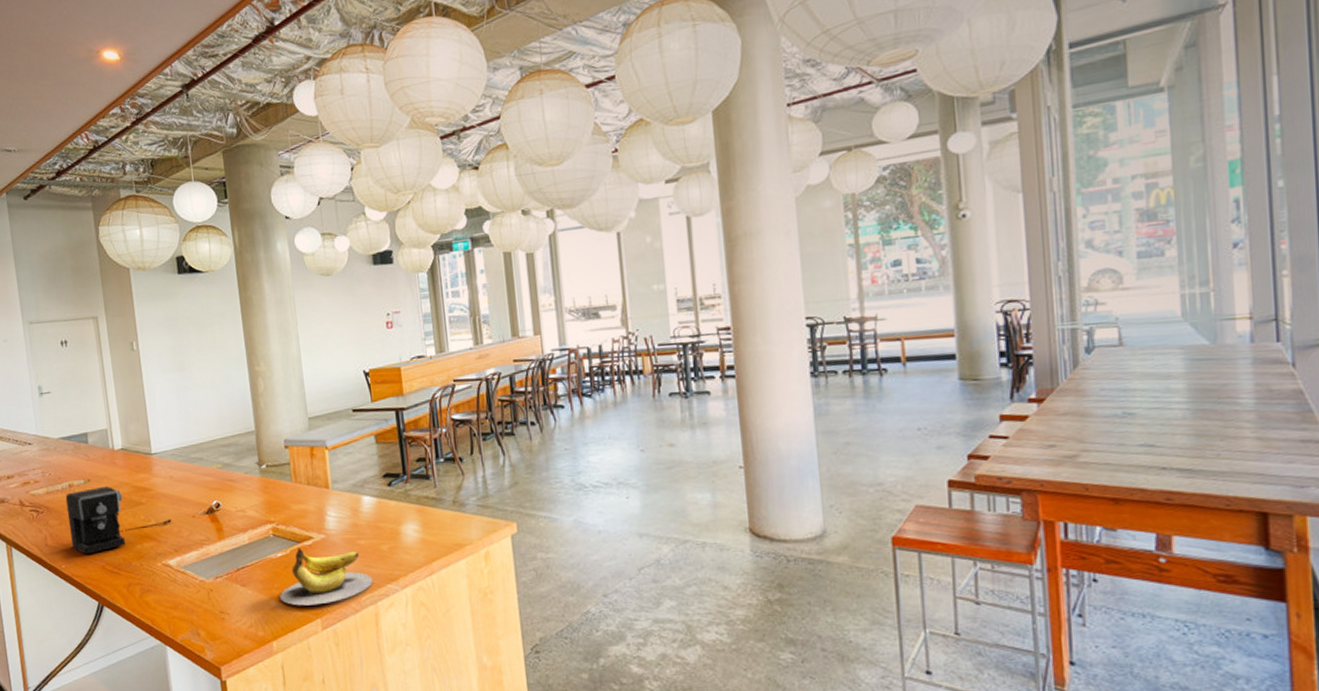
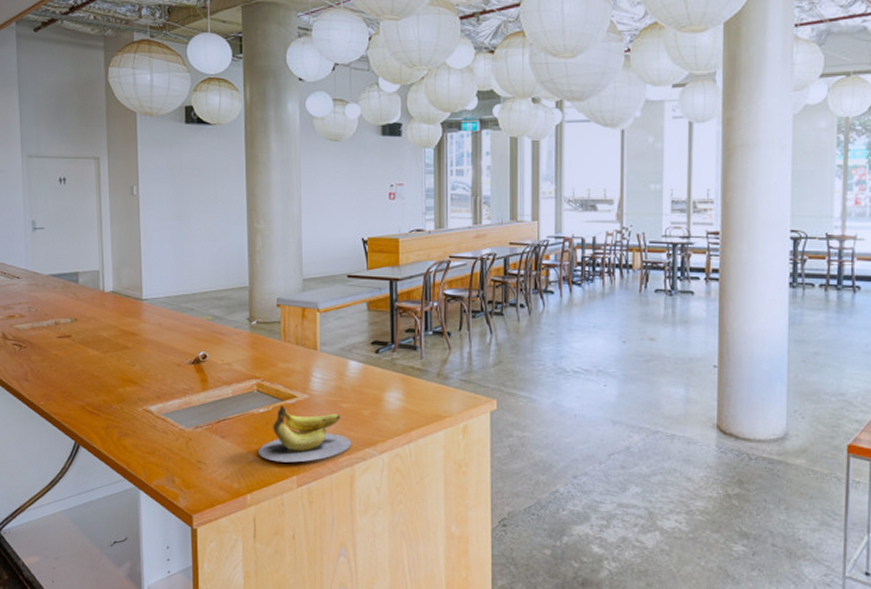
coffee maker: present [65,486,172,555] -> none [50,327,157,393]

